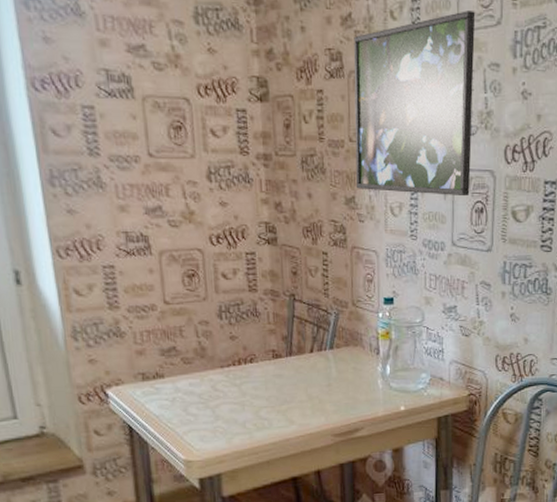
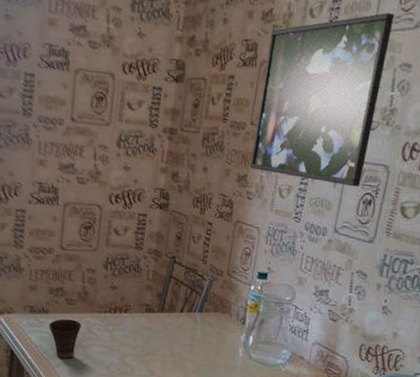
cup: none [167,379,204,425] -> present [49,318,81,359]

